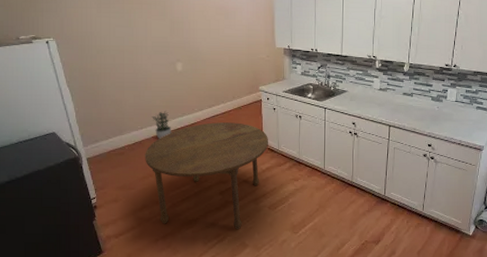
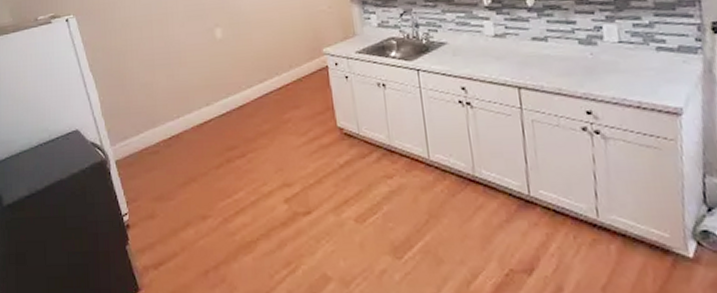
dining table: present [145,122,269,229] -> none [184,100,345,254]
potted plant: present [152,111,172,139] -> none [189,92,216,130]

